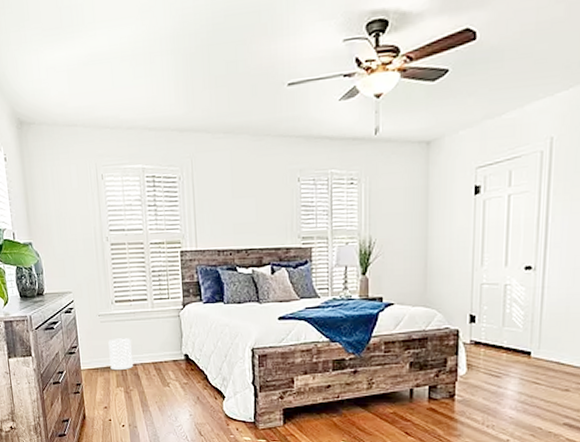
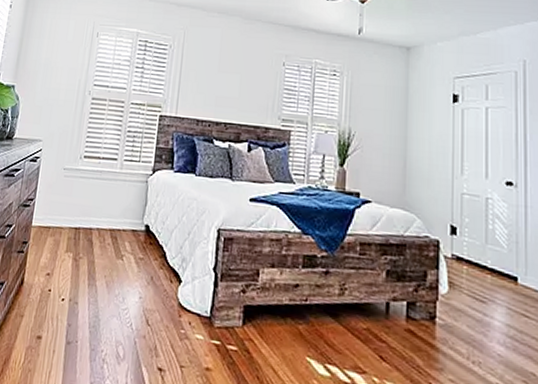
wastebasket: present [108,338,134,370] -> none [63,196,93,233]

